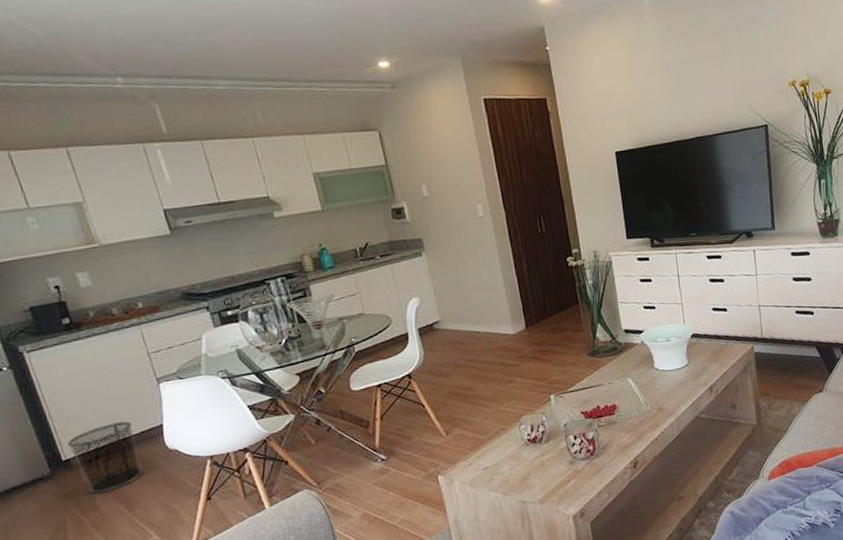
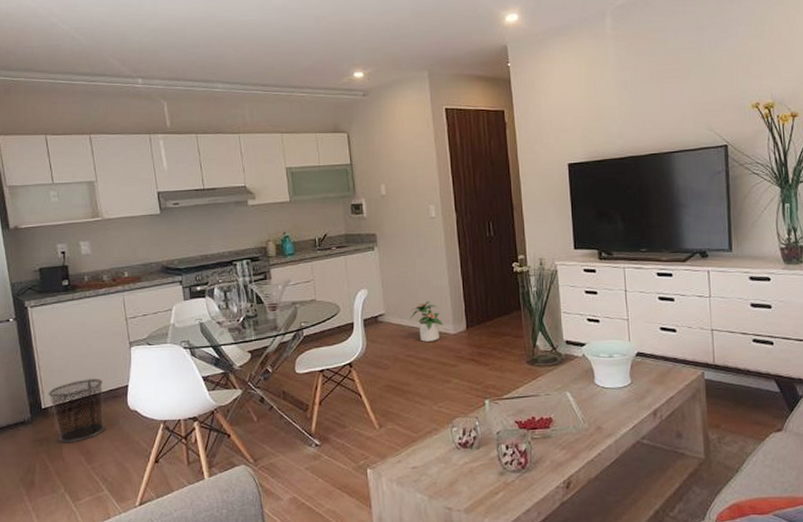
potted plant: none [466,303,503,345] -> present [409,301,444,342]

